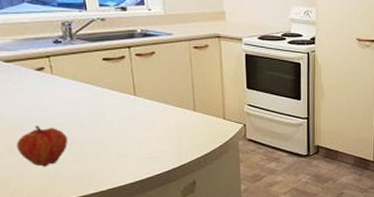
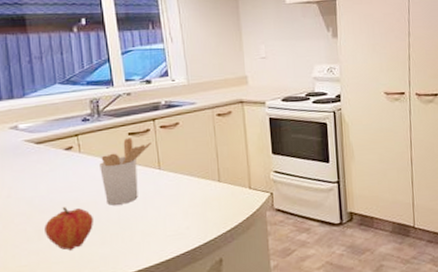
utensil holder: none [73,62,127,127] -> present [99,137,151,206]

